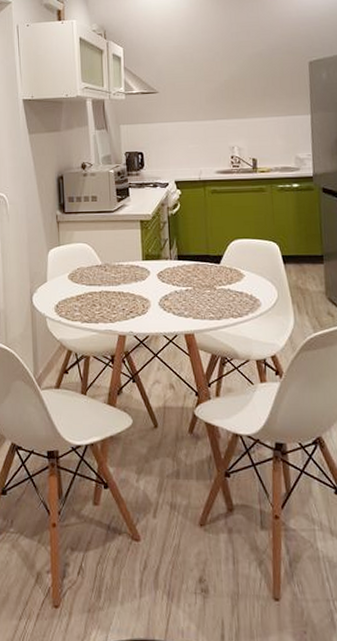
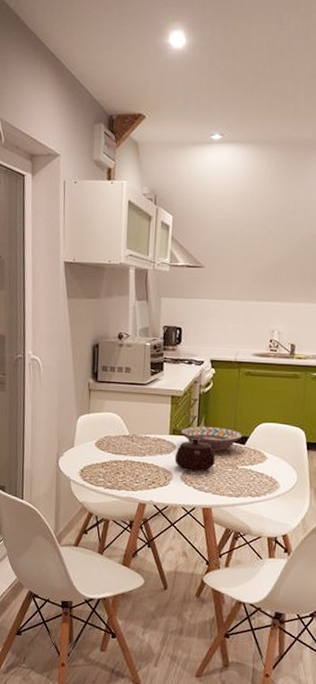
teapot: none [150,261,192,298] -> present [174,437,215,473]
decorative bowl: none [152,248,217,274] -> present [180,426,243,452]

